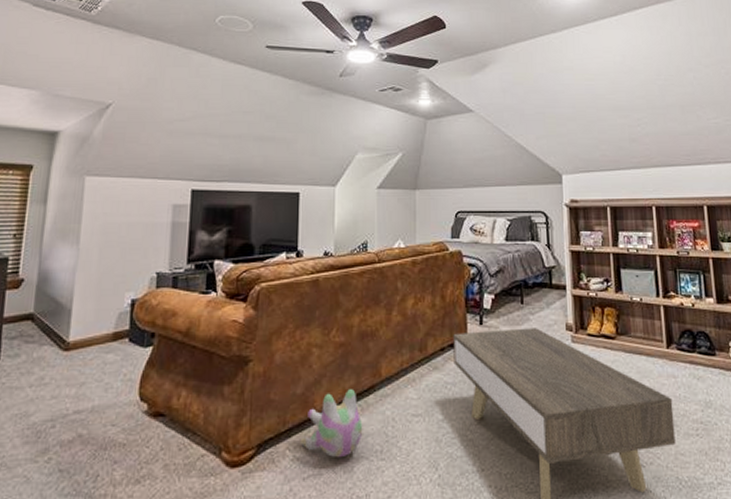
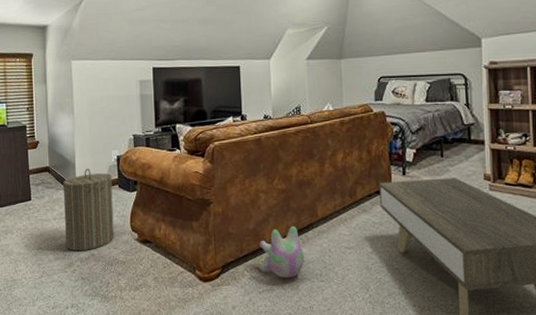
laundry hamper: none [42,315,121,432] -> present [62,168,114,251]

